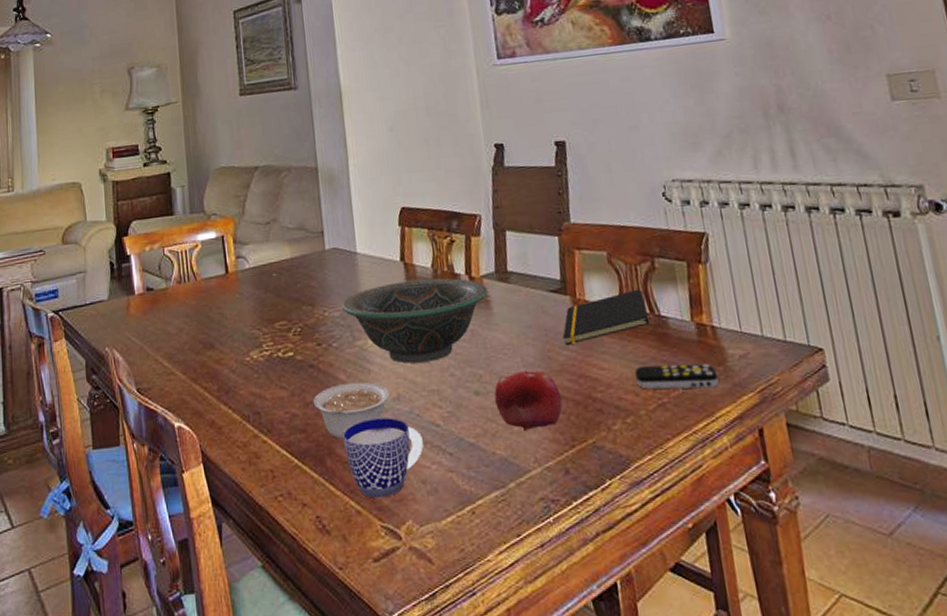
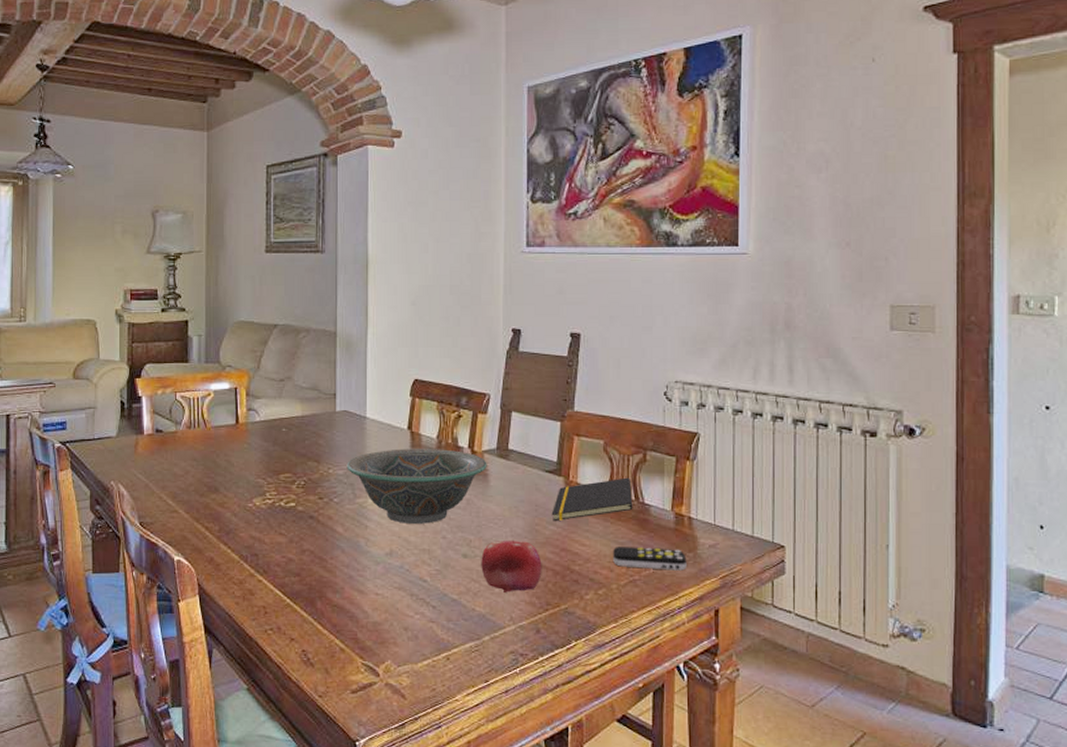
legume: present [313,382,390,439] -> none [309,535,383,585]
cup: present [343,417,423,498] -> none [335,570,409,639]

